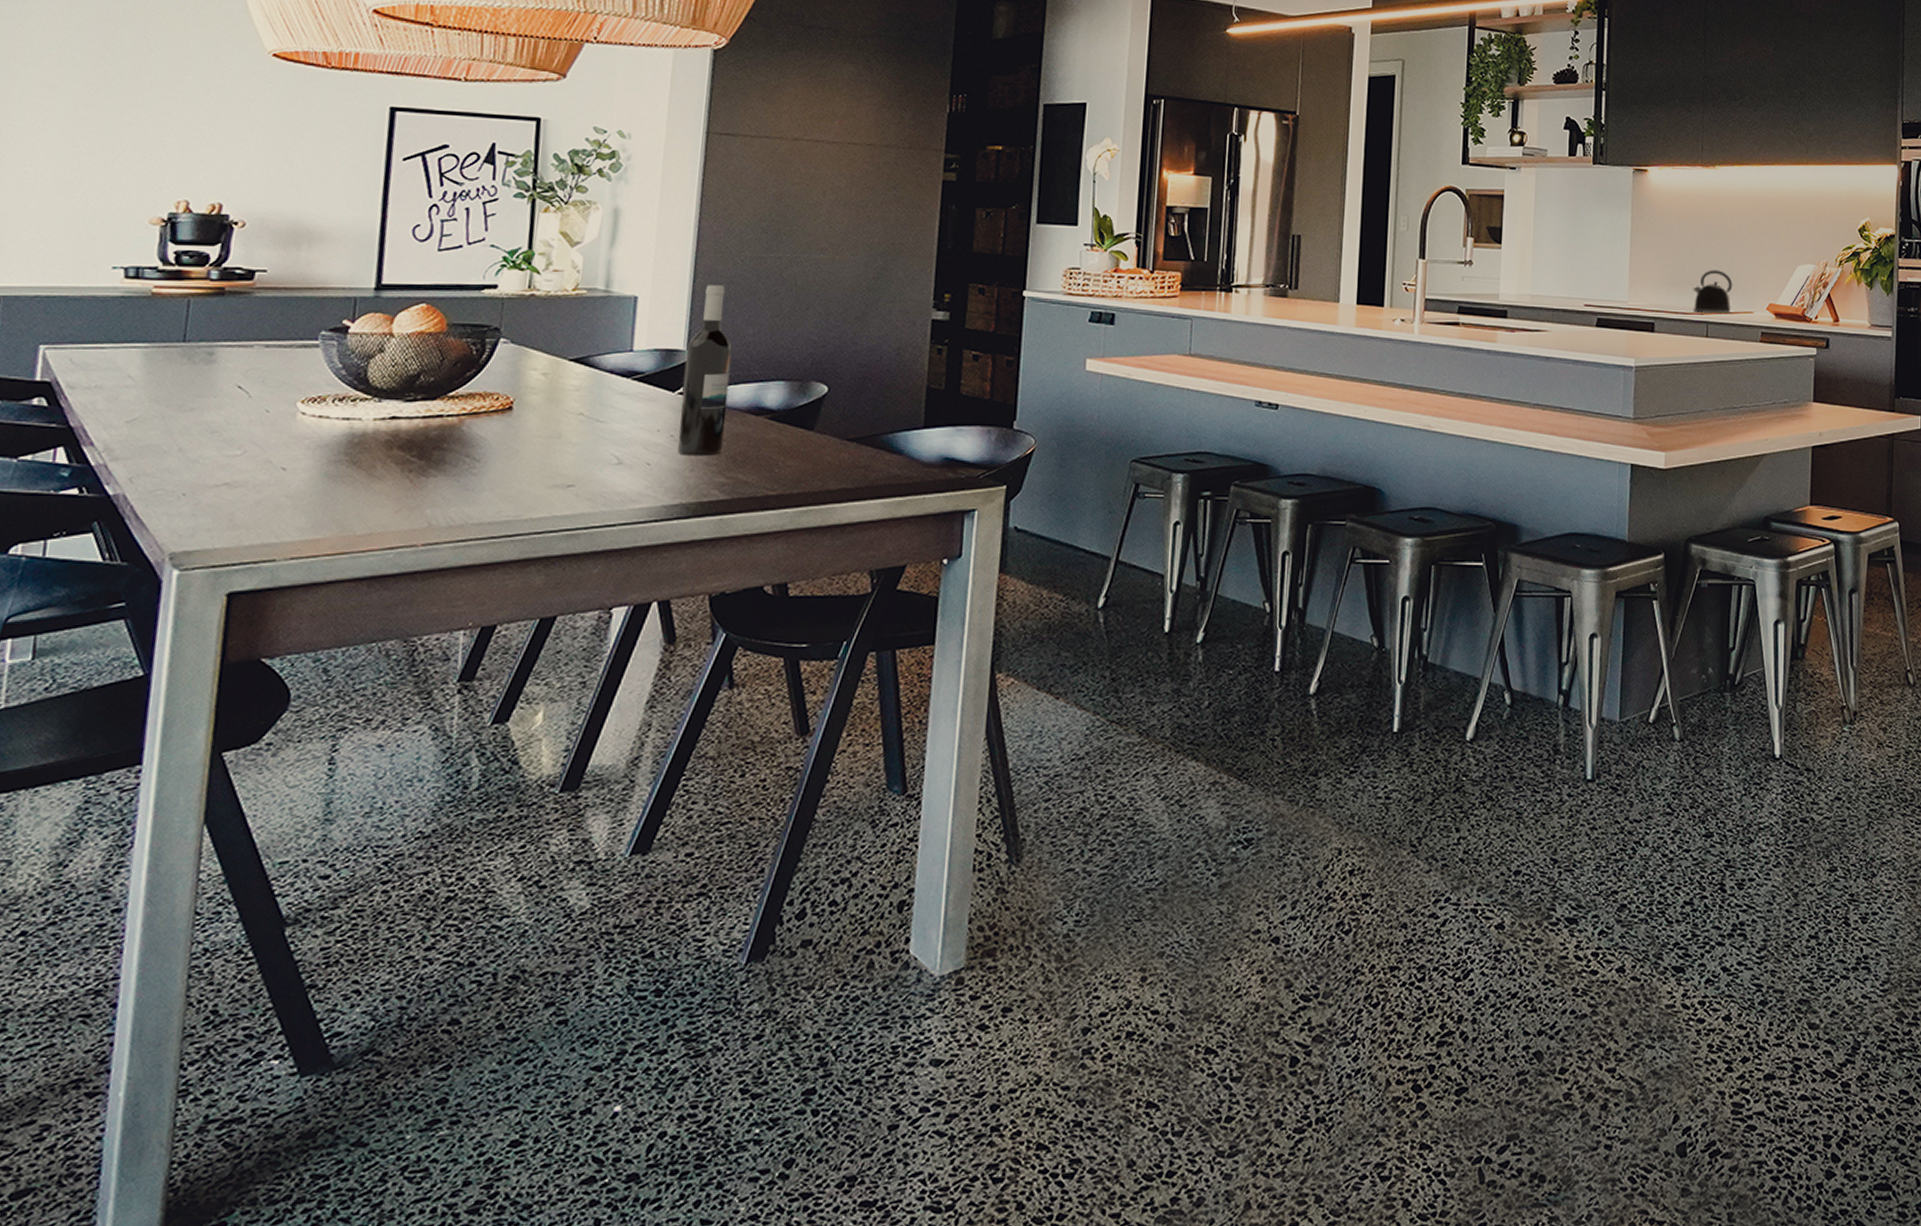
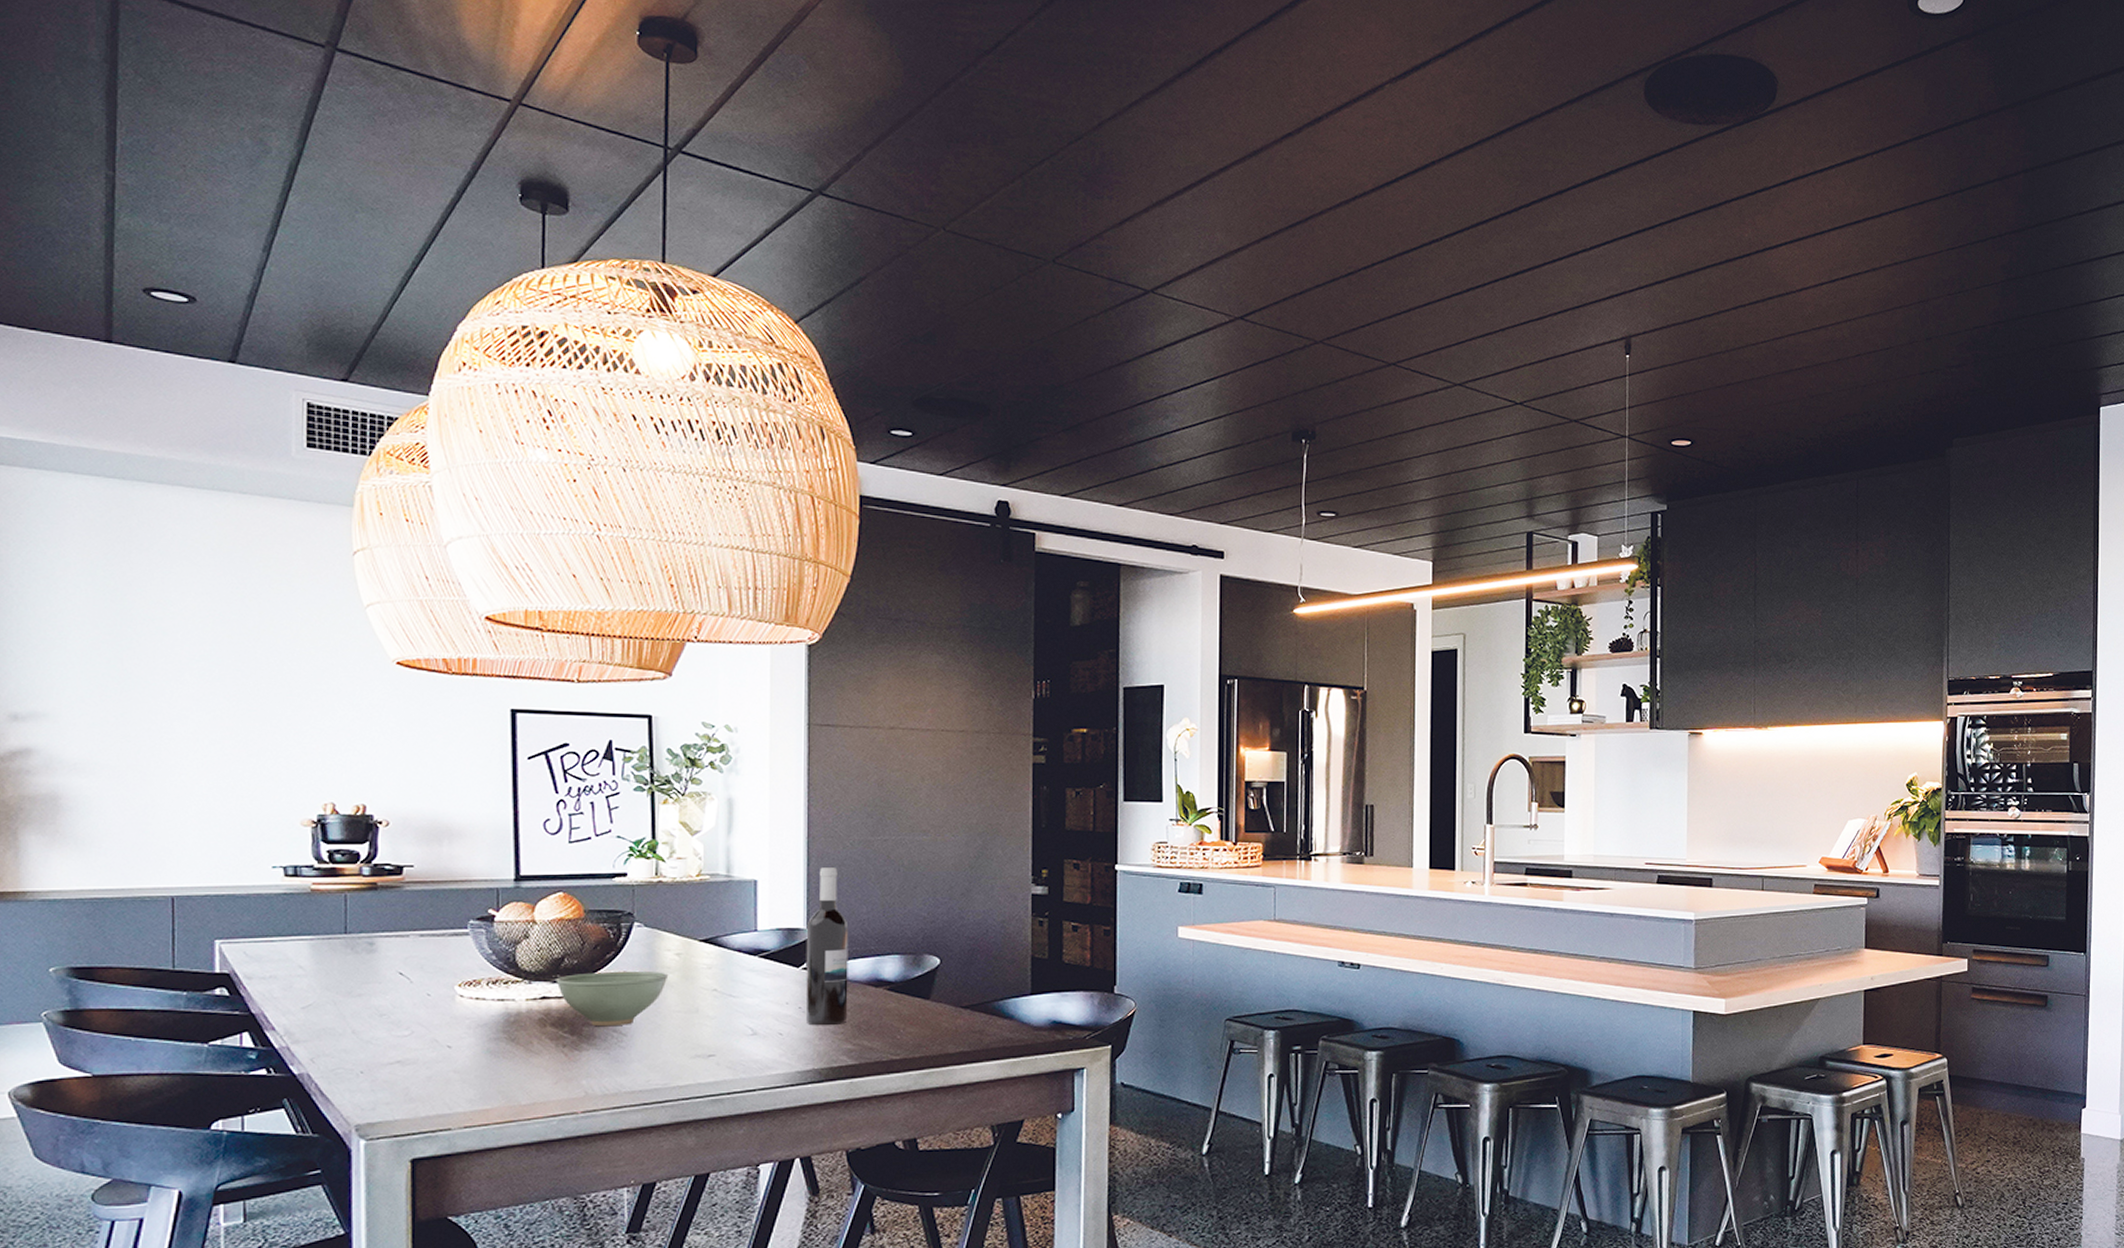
bowl: none [408,390,533,451] -> present [556,971,669,1027]
kettle: present [1693,270,1733,315] -> none [1748,827,1786,870]

